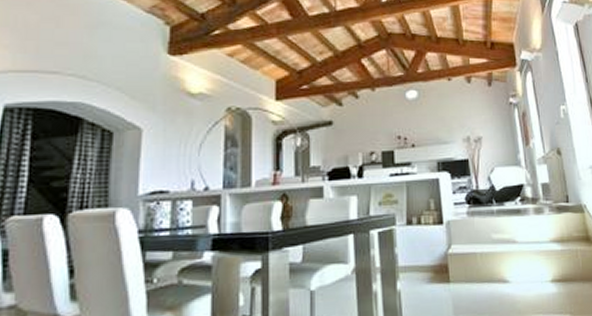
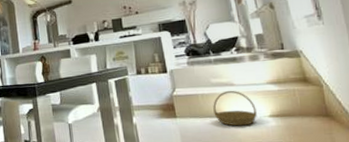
basket: none [492,248,538,294] -> present [213,90,257,126]

